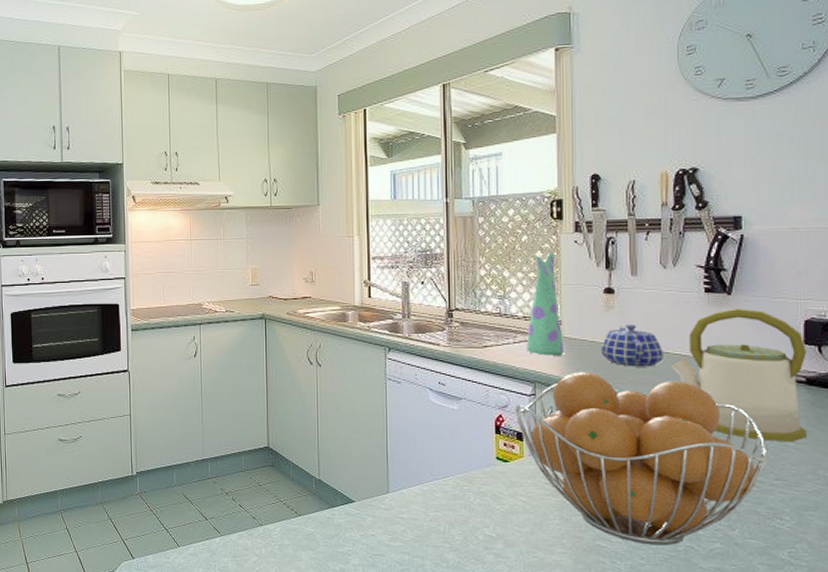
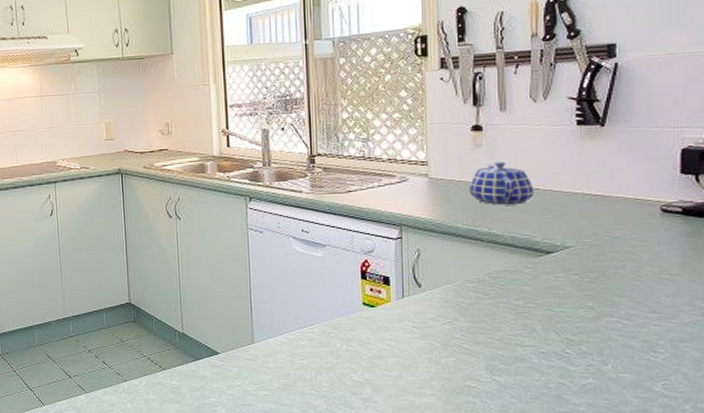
fruit basket: present [515,372,768,546] -> none [381,212,642,383]
vase: present [527,252,563,356] -> none [392,91,430,198]
kettle: present [671,308,806,442] -> none [542,139,683,274]

